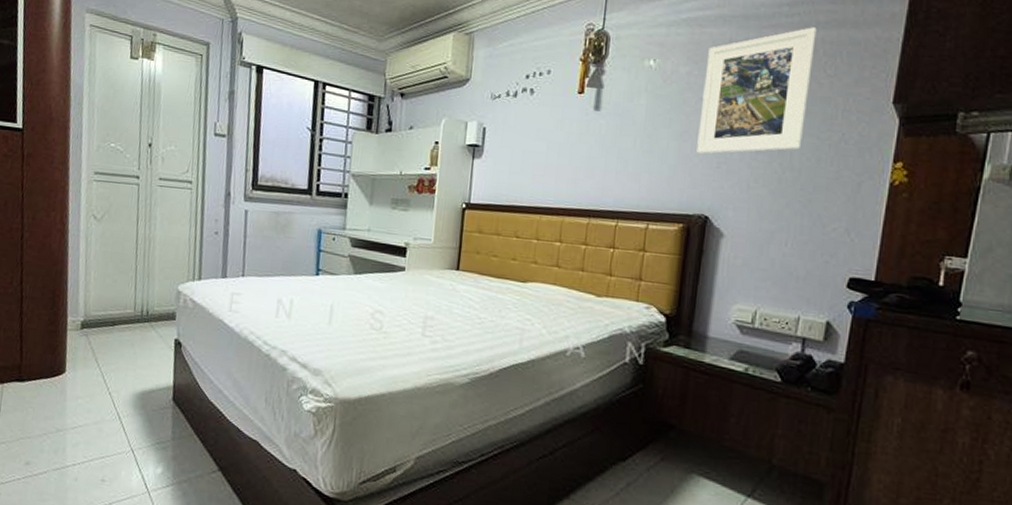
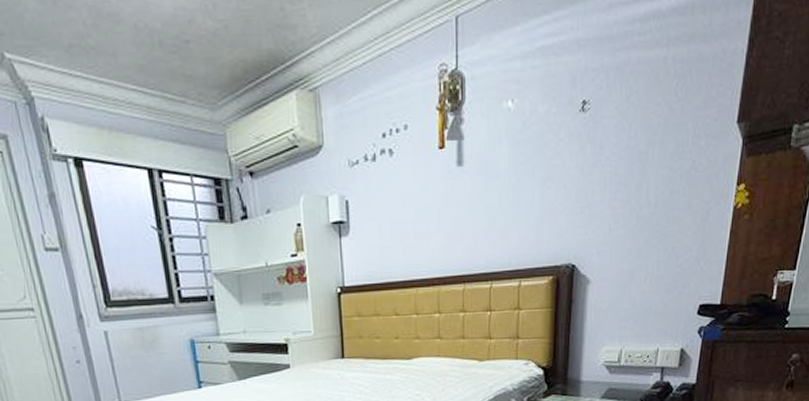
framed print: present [696,27,817,154] -> none [560,45,668,200]

